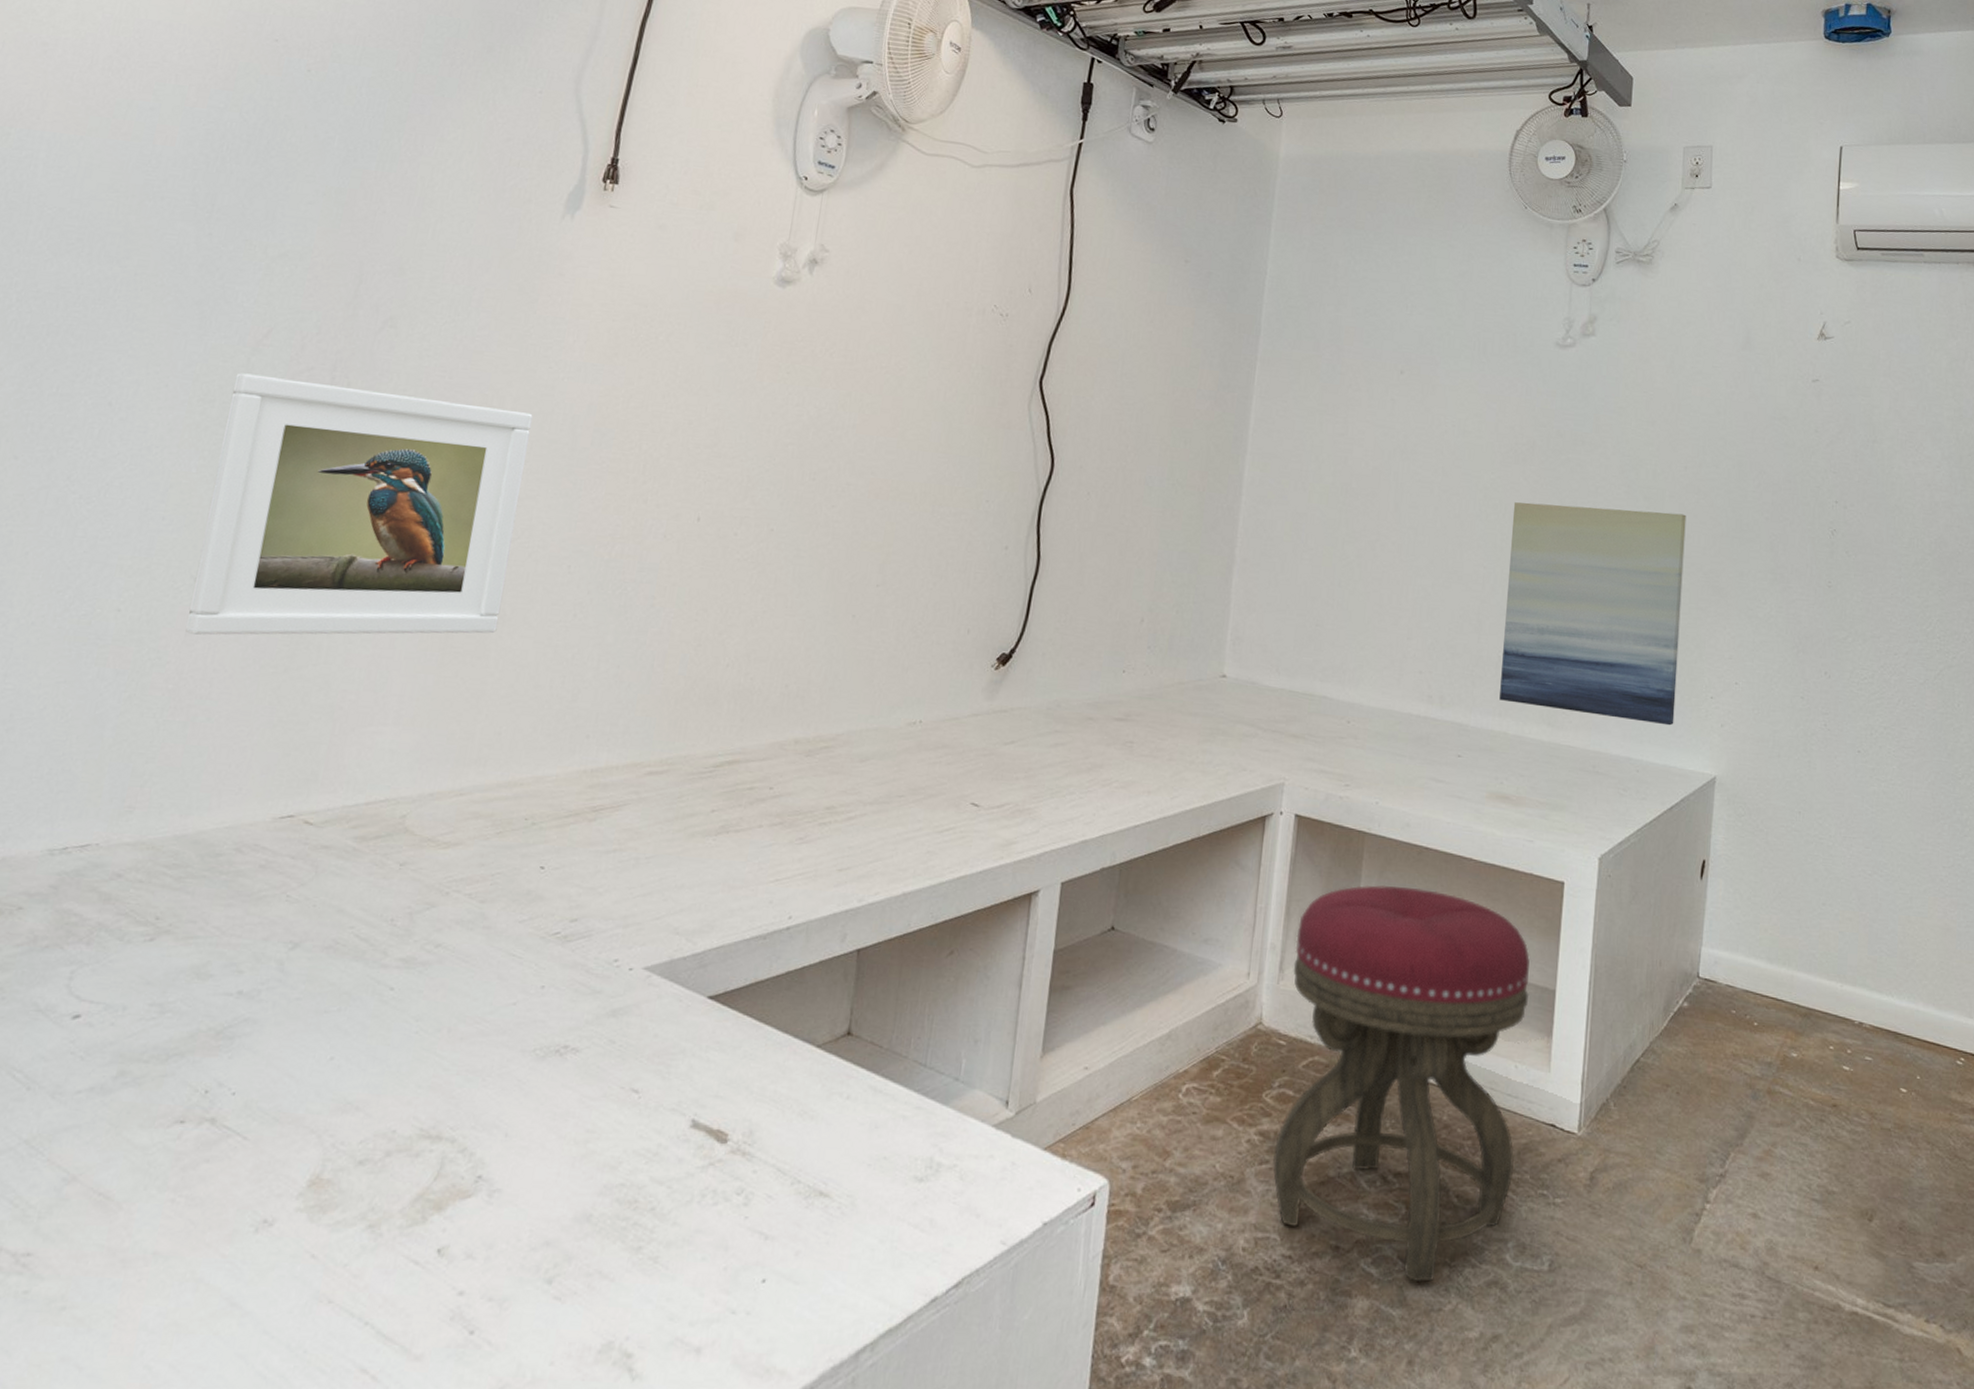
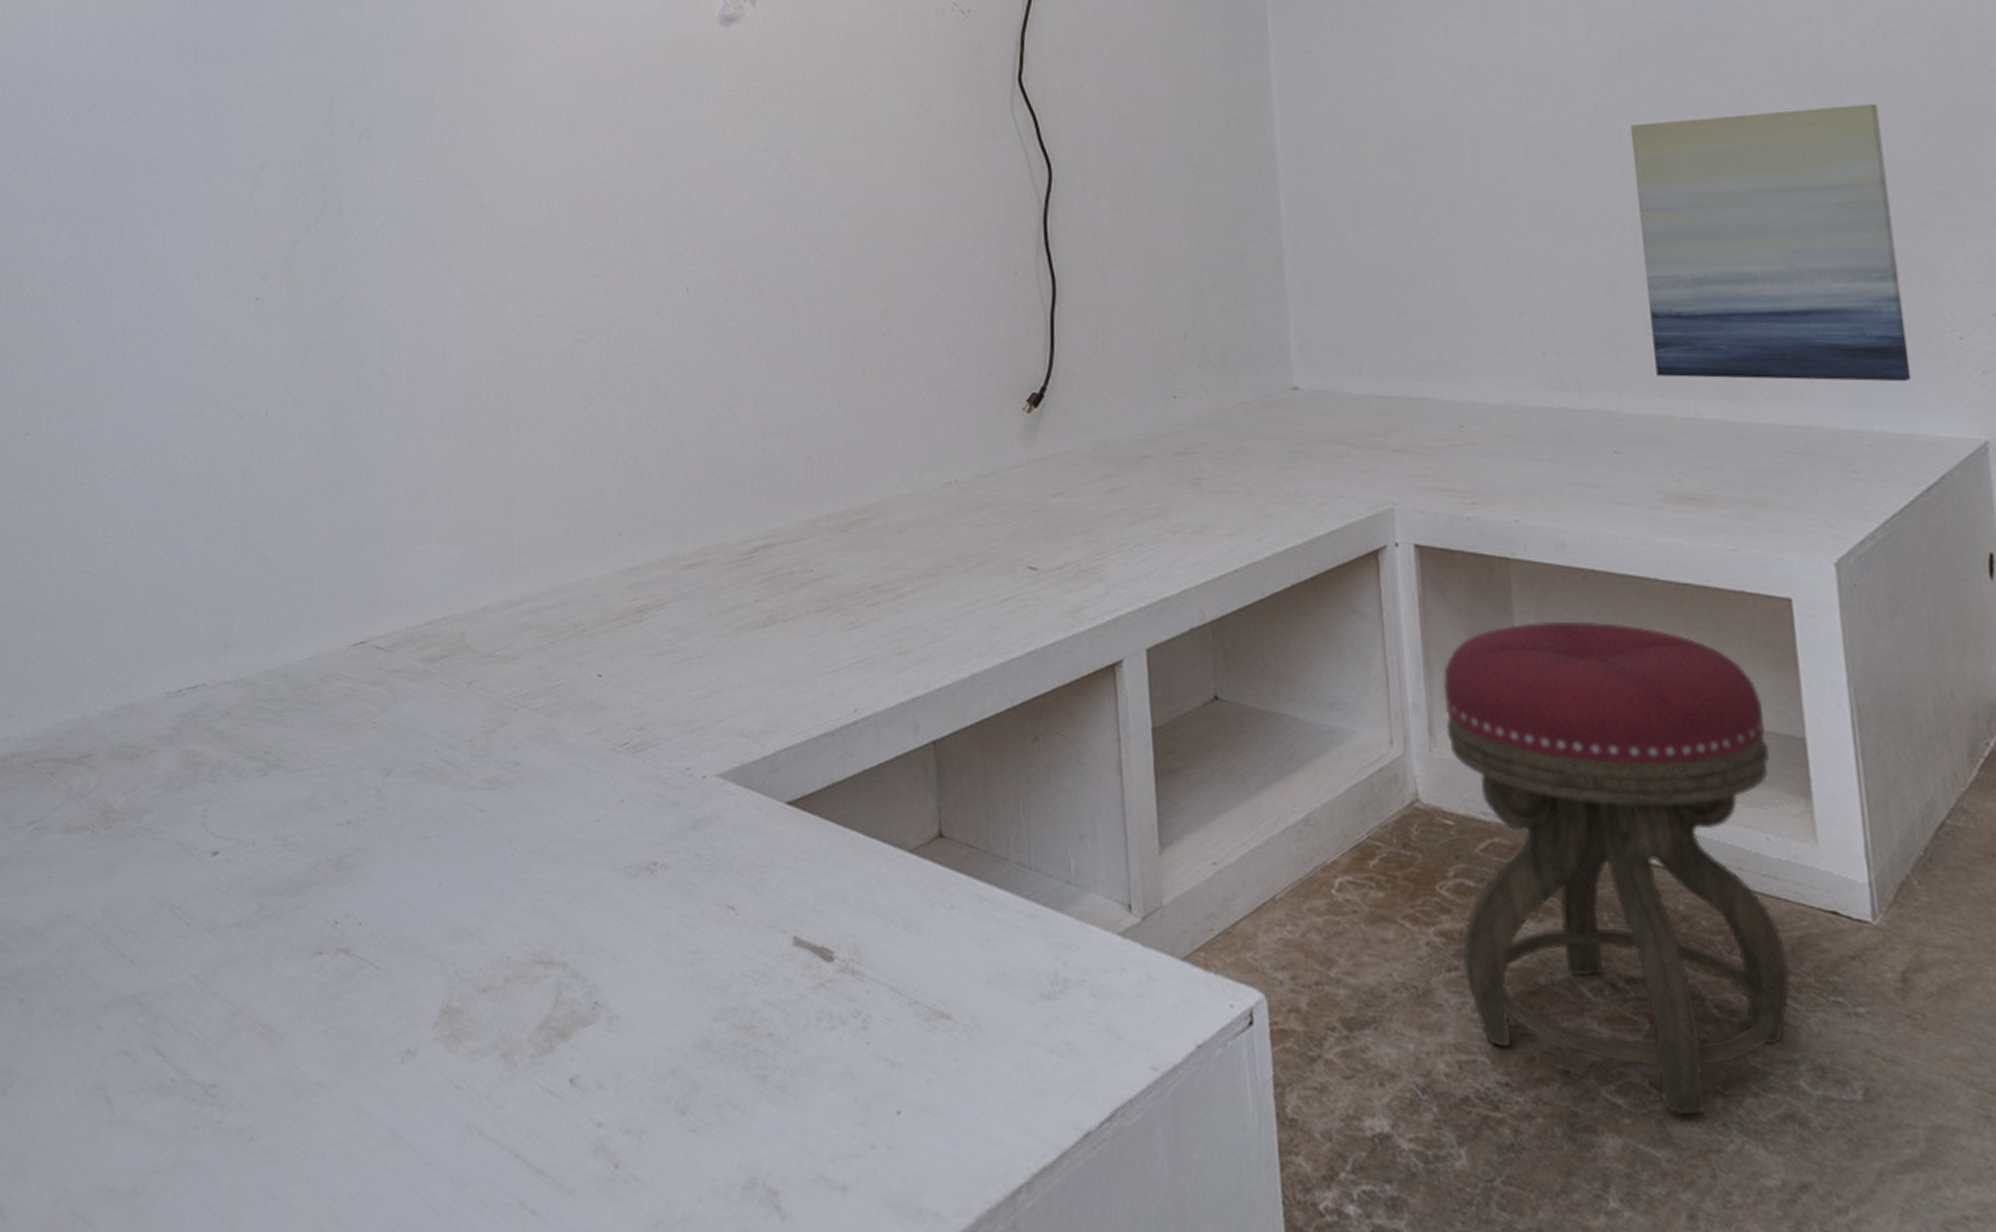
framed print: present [185,373,533,635] -> none [241,204,515,471]

